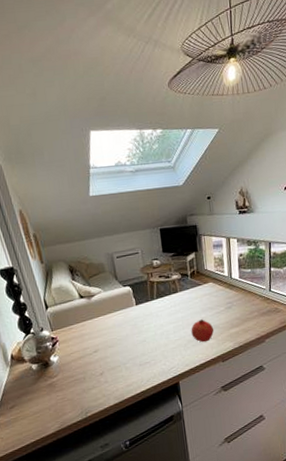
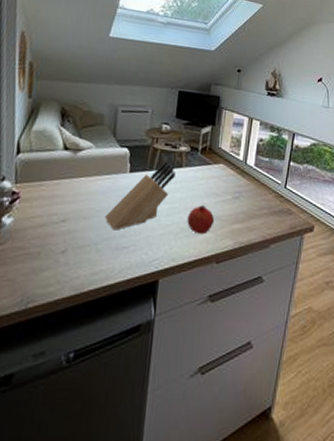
knife block: none [125,290,174,352] -> present [104,161,175,230]

